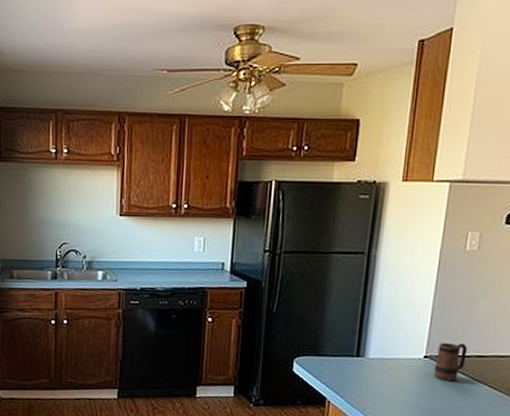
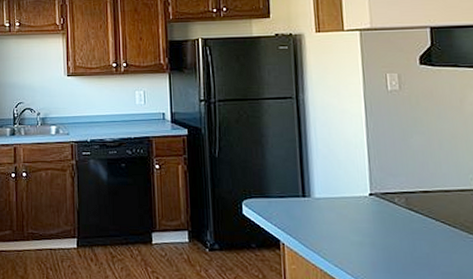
mug: present [433,343,468,381] -> none [381,179,412,218]

